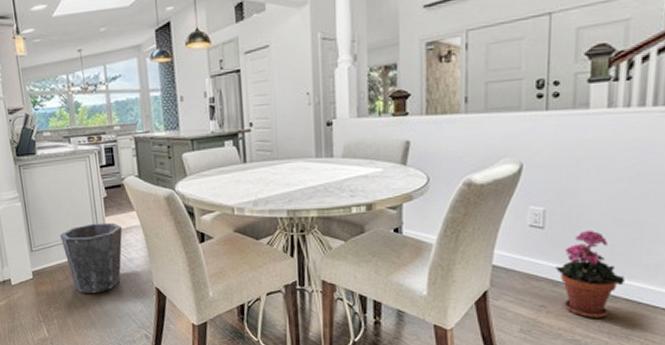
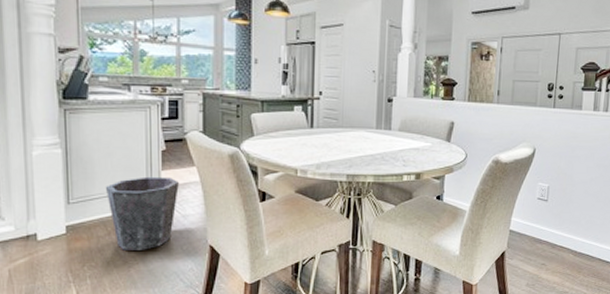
potted plant: present [556,229,625,318] -> none [554,204,599,274]

